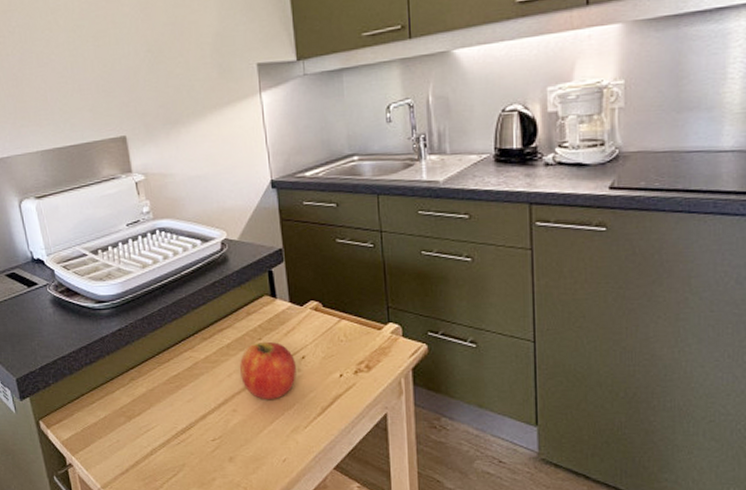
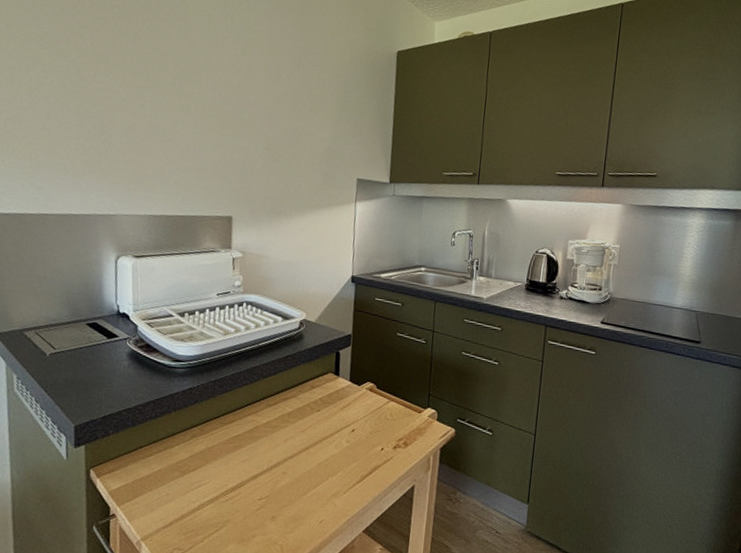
apple: present [239,342,296,399] -> none [295,413,346,465]

